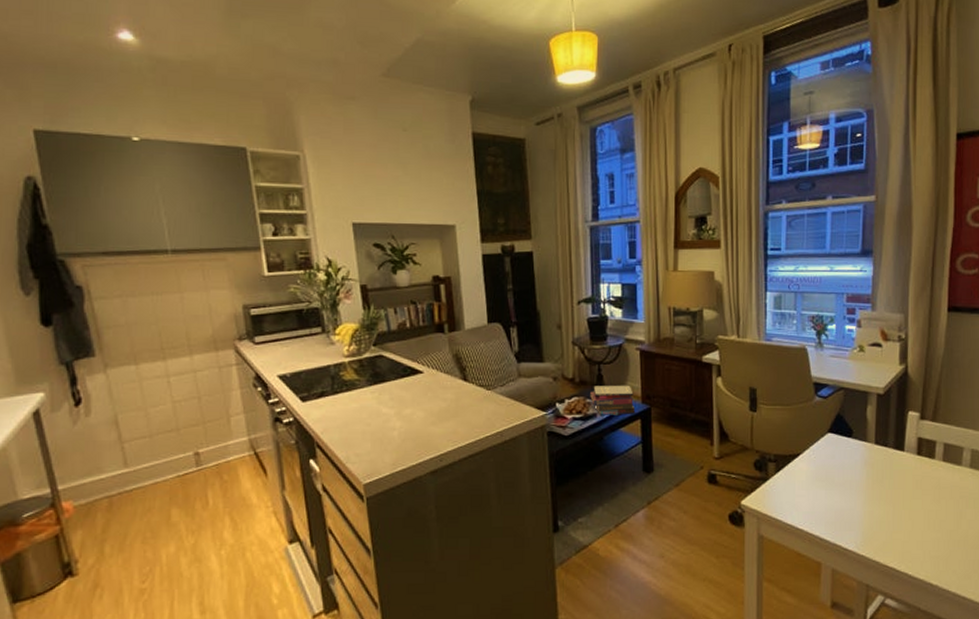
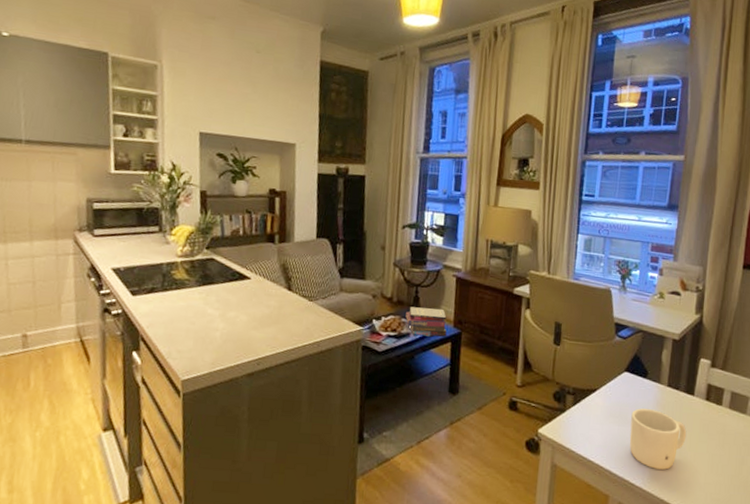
mug: none [838,470,899,531] -> present [629,408,687,470]

